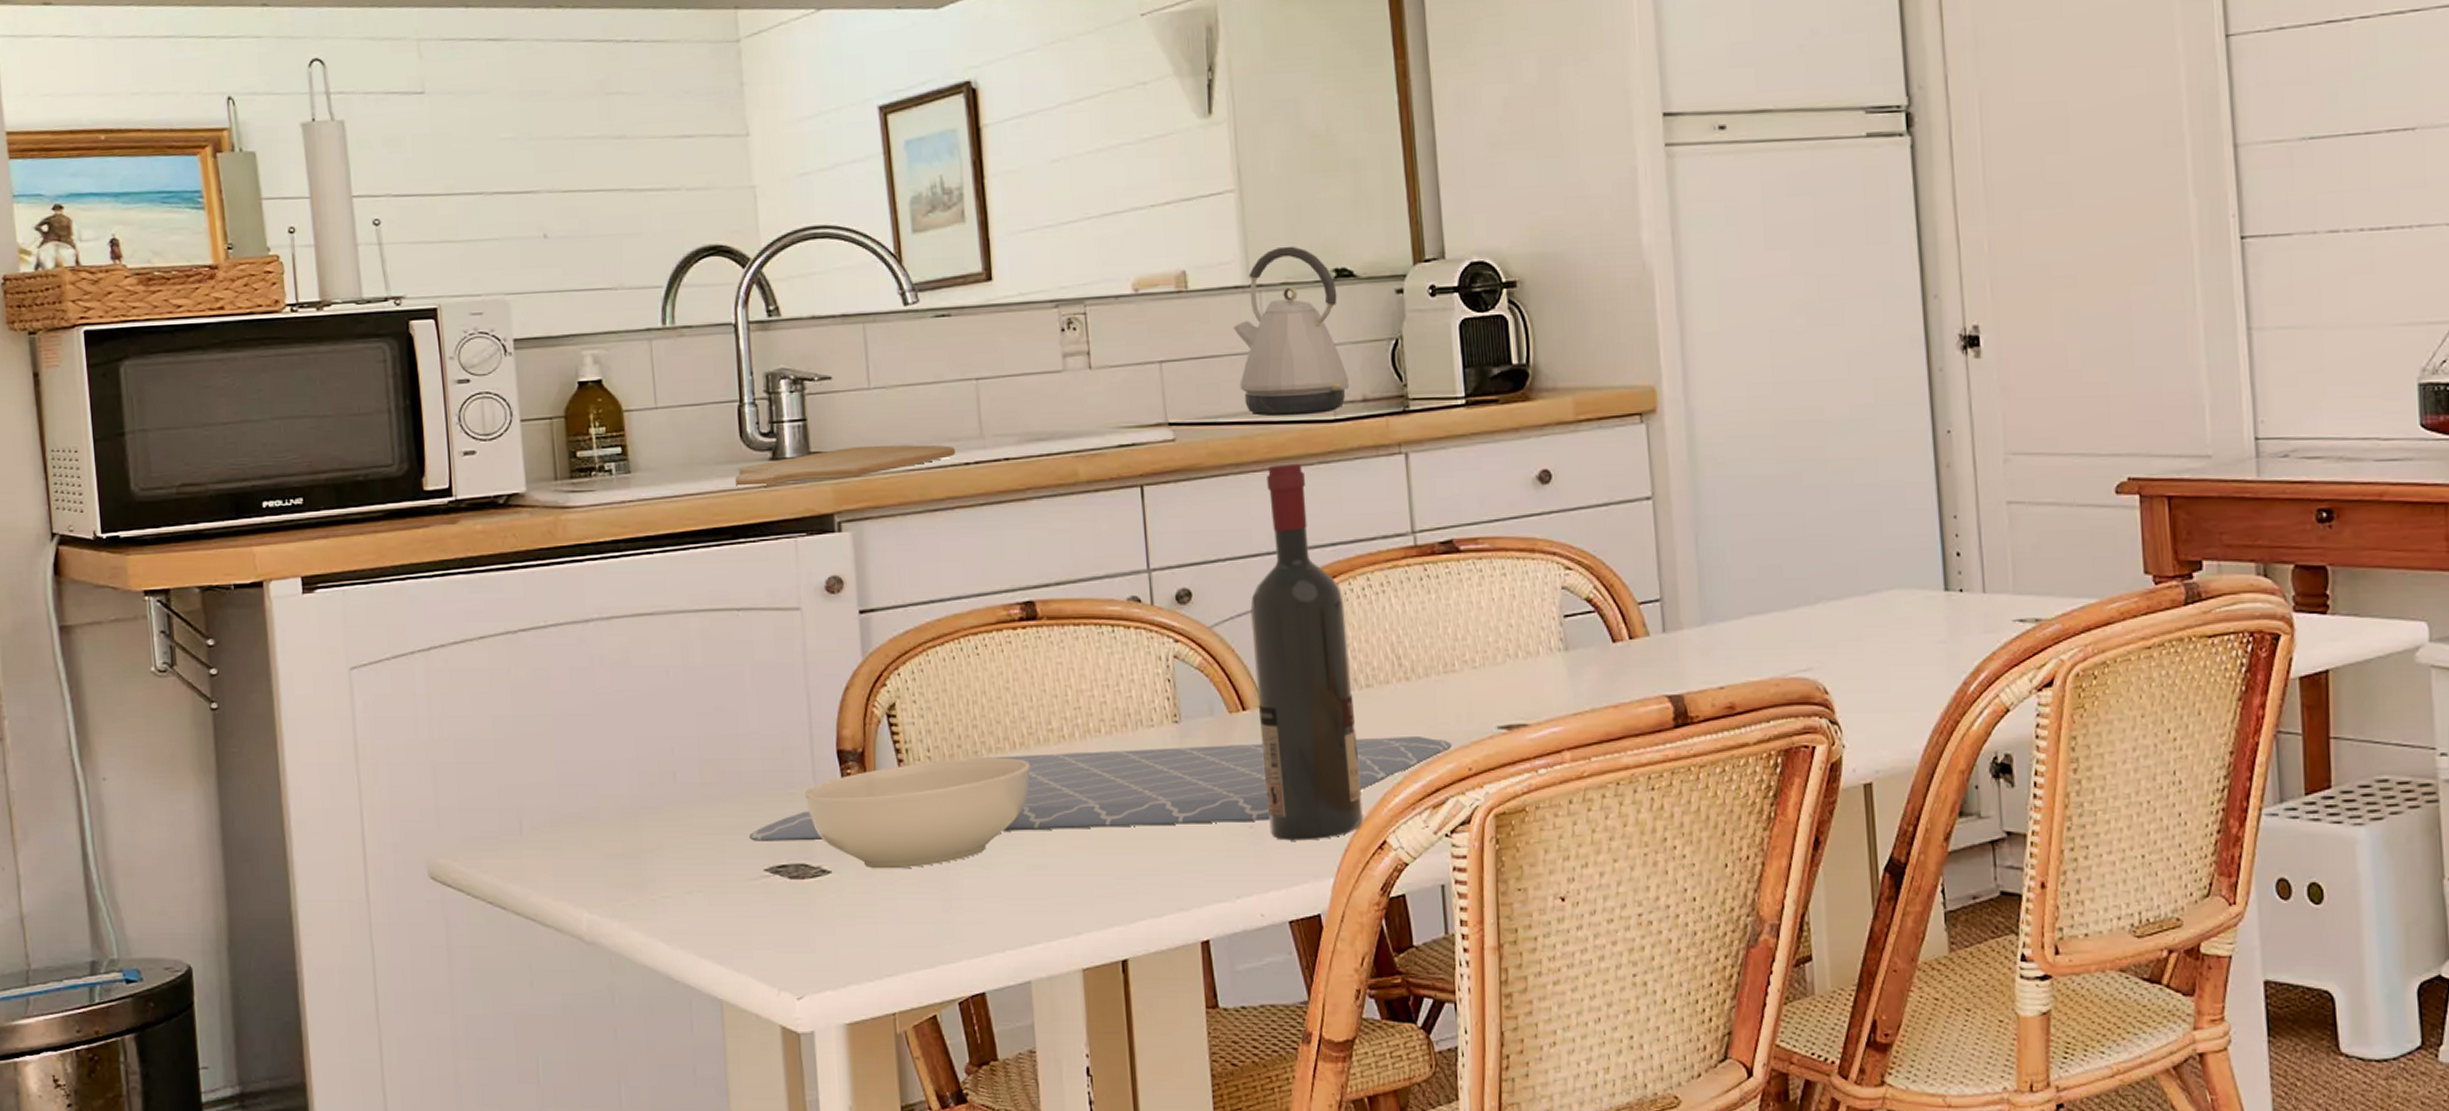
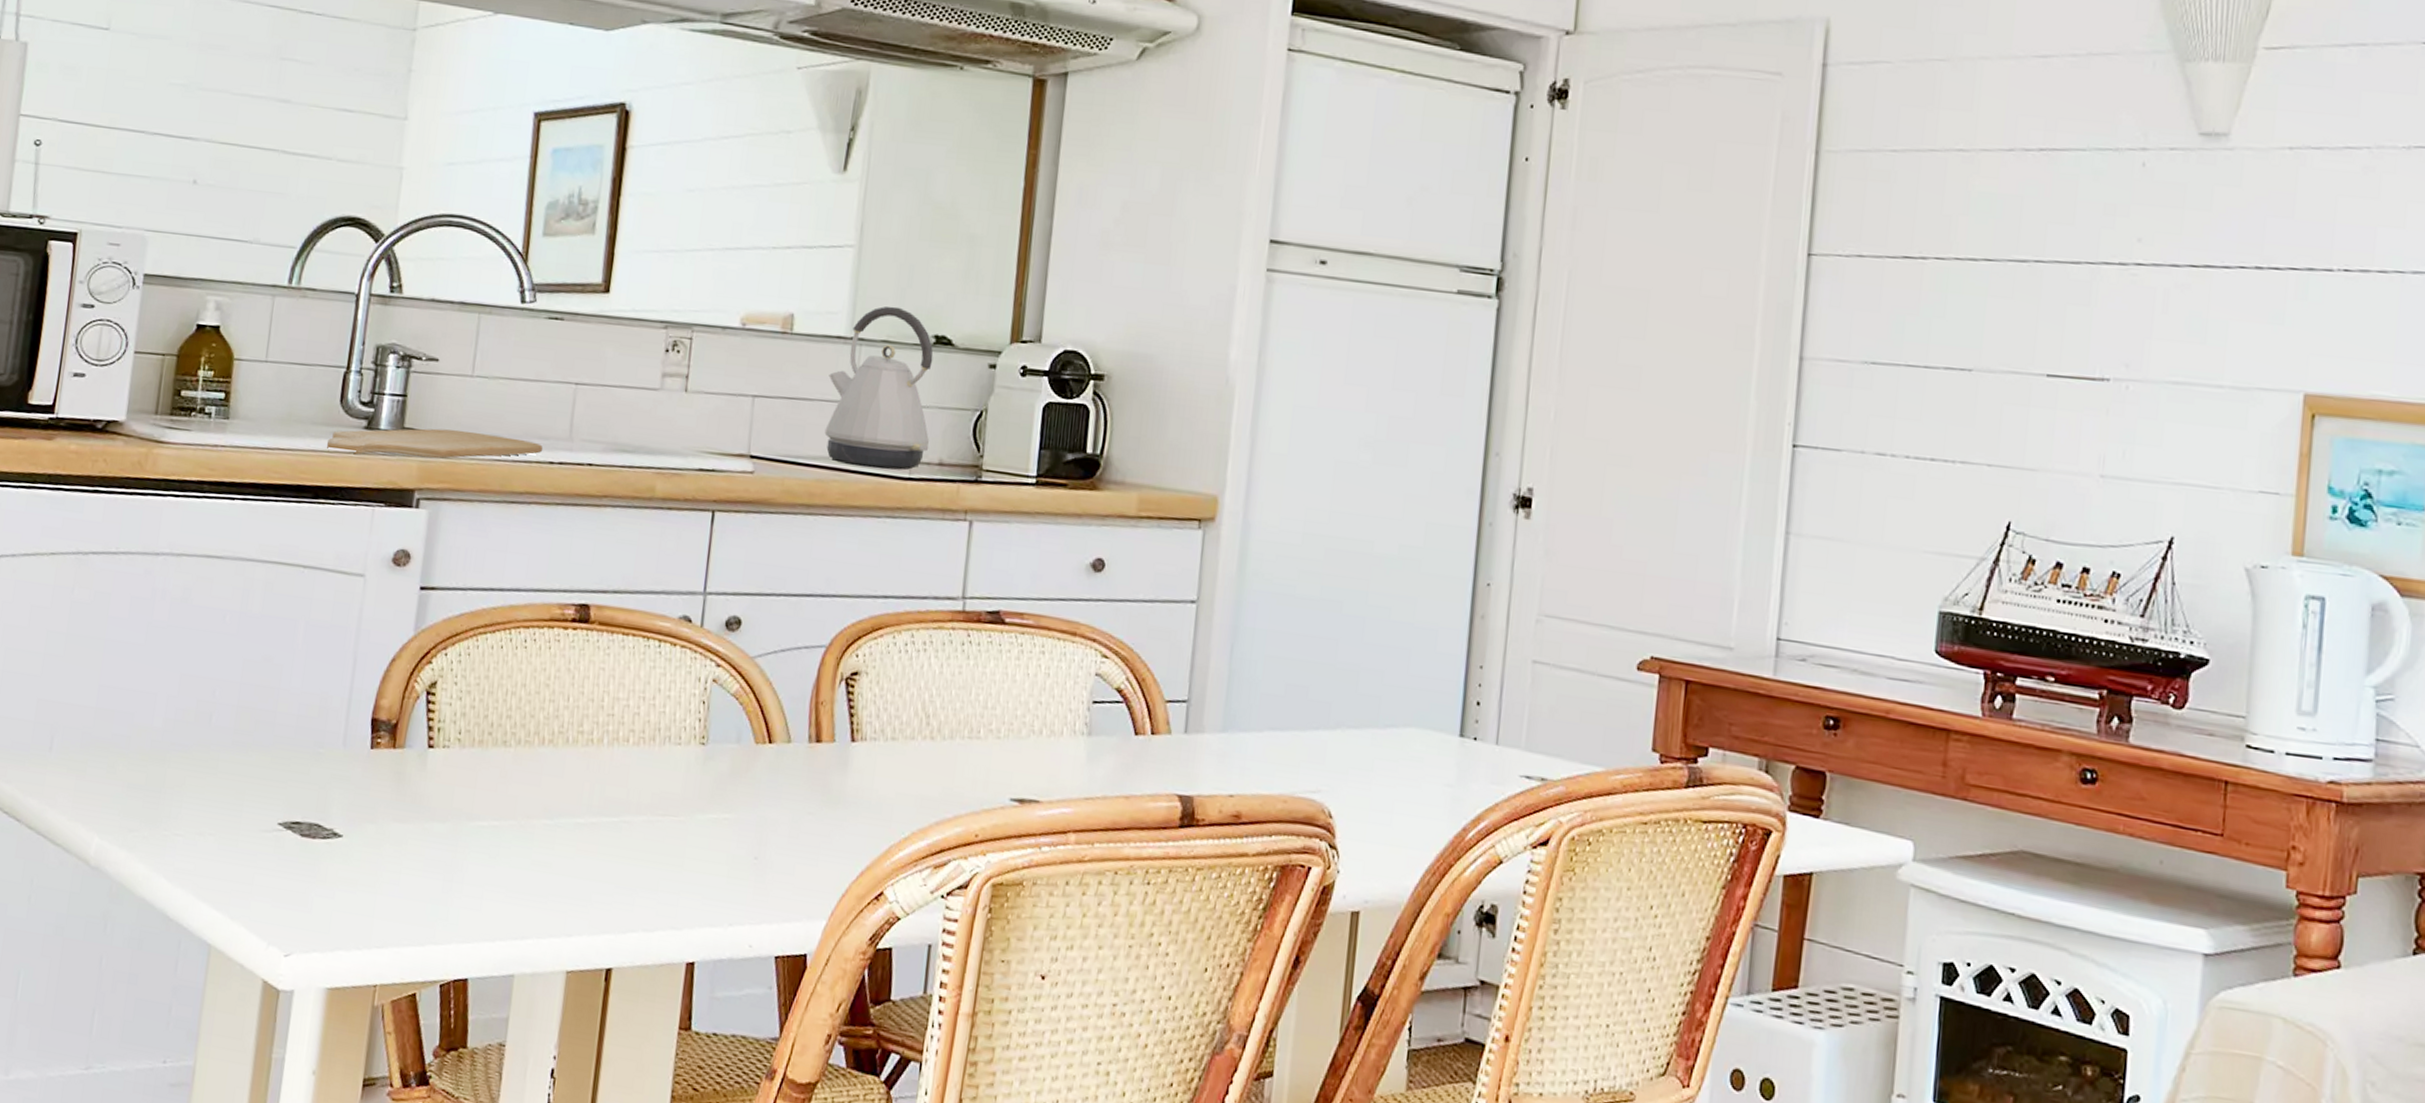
placemat: present [749,737,1453,841] -> none [270,746,964,855]
bowl: present [804,757,1030,869] -> none [331,743,555,846]
wine bottle: present [1250,463,1363,841] -> none [773,512,886,881]

